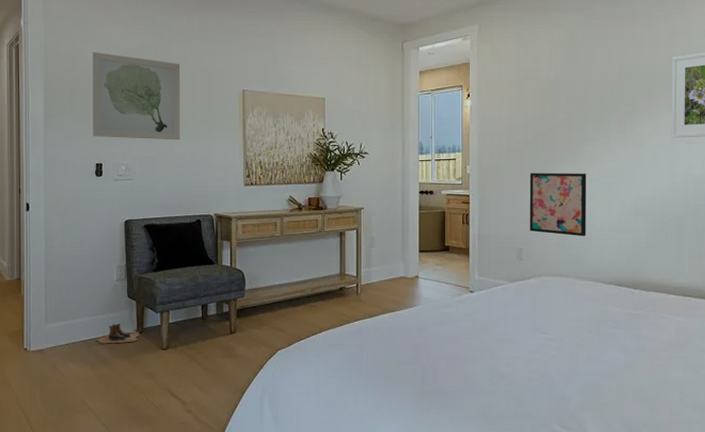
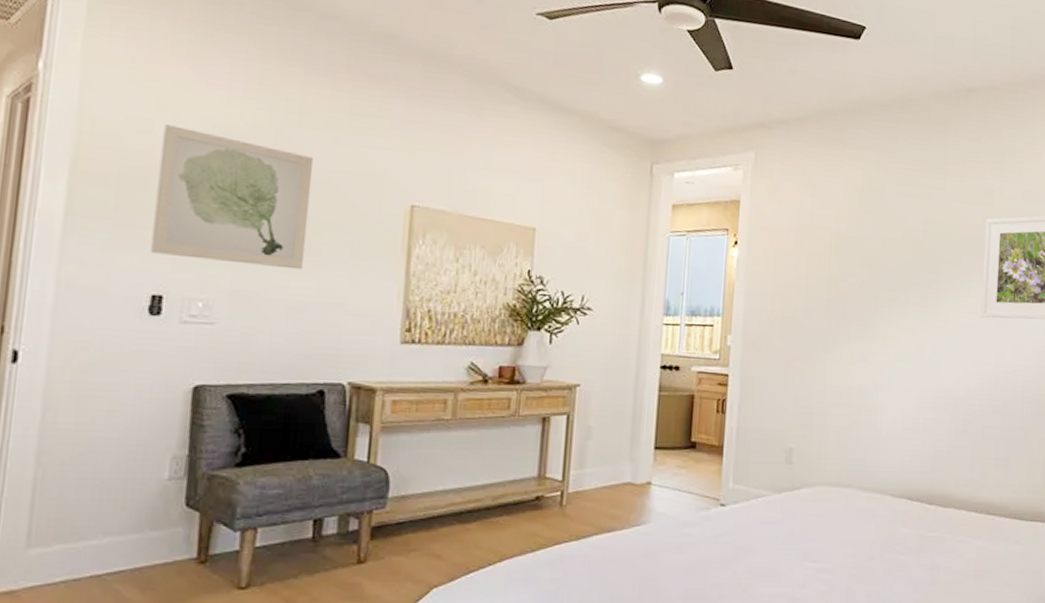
boots: present [95,324,140,344] -> none [118,548,202,581]
wall art: present [529,173,587,237] -> none [803,350,879,436]

